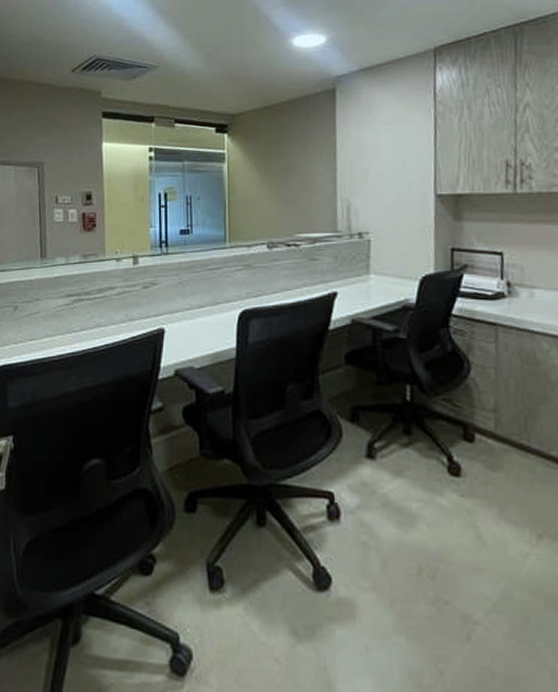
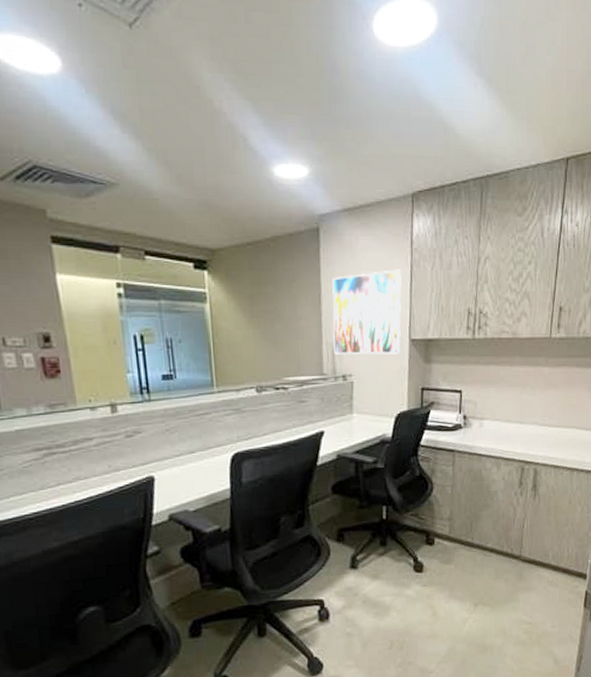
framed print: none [348,122,425,211] -> present [332,269,402,355]

